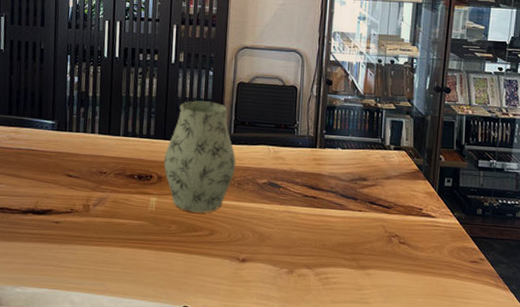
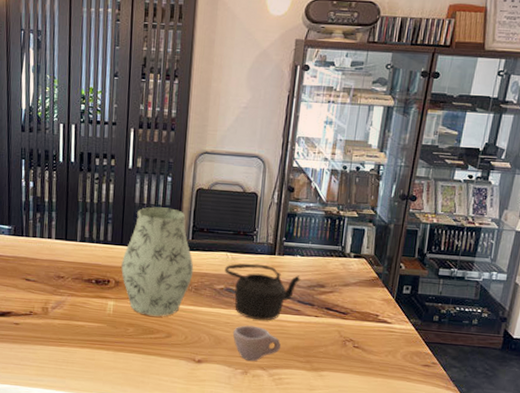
teapot: none [267,156,343,216] -> present [225,263,301,321]
cup: none [276,221,326,260] -> present [232,325,281,362]

